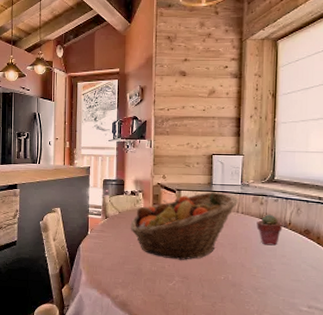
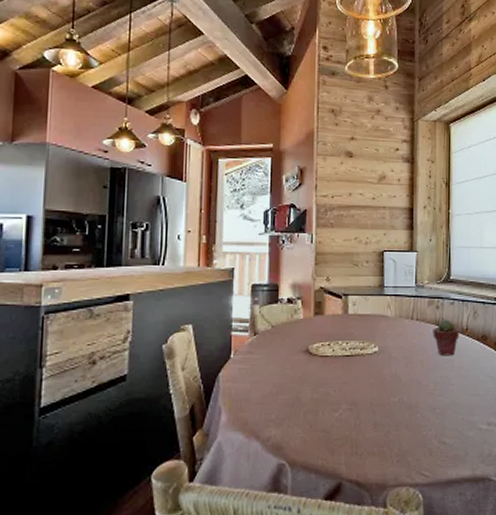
fruit basket: present [130,192,239,261] -> none [286,296,413,384]

